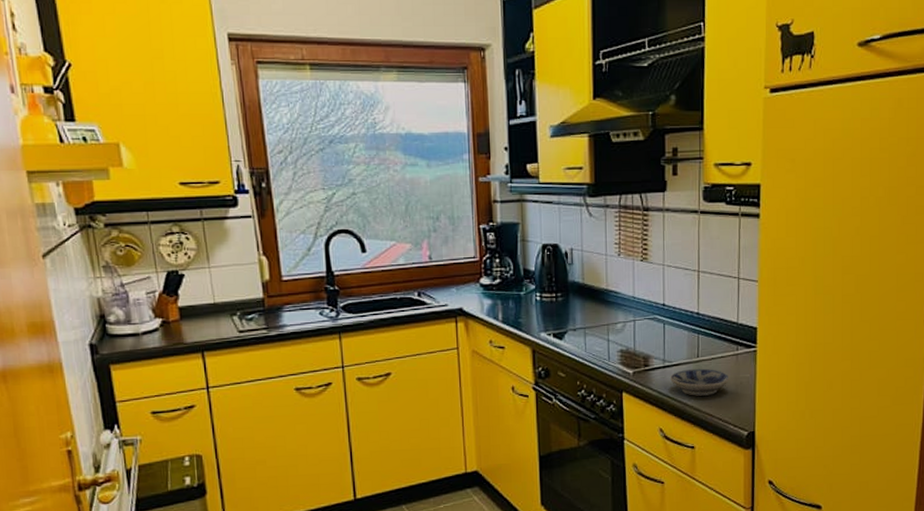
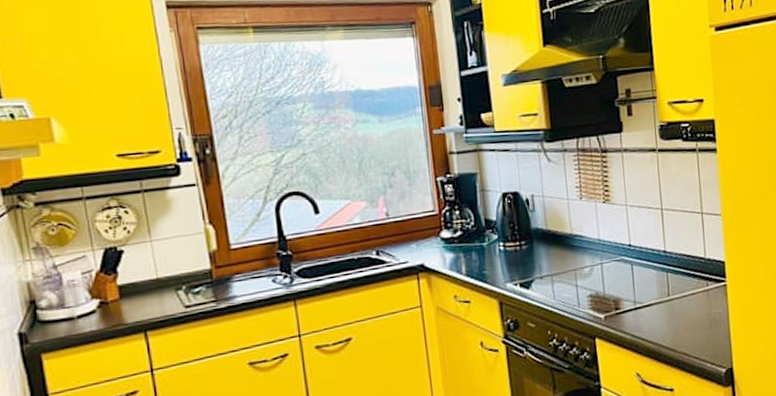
bowl: present [670,368,730,396] -> none [642,306,703,337]

